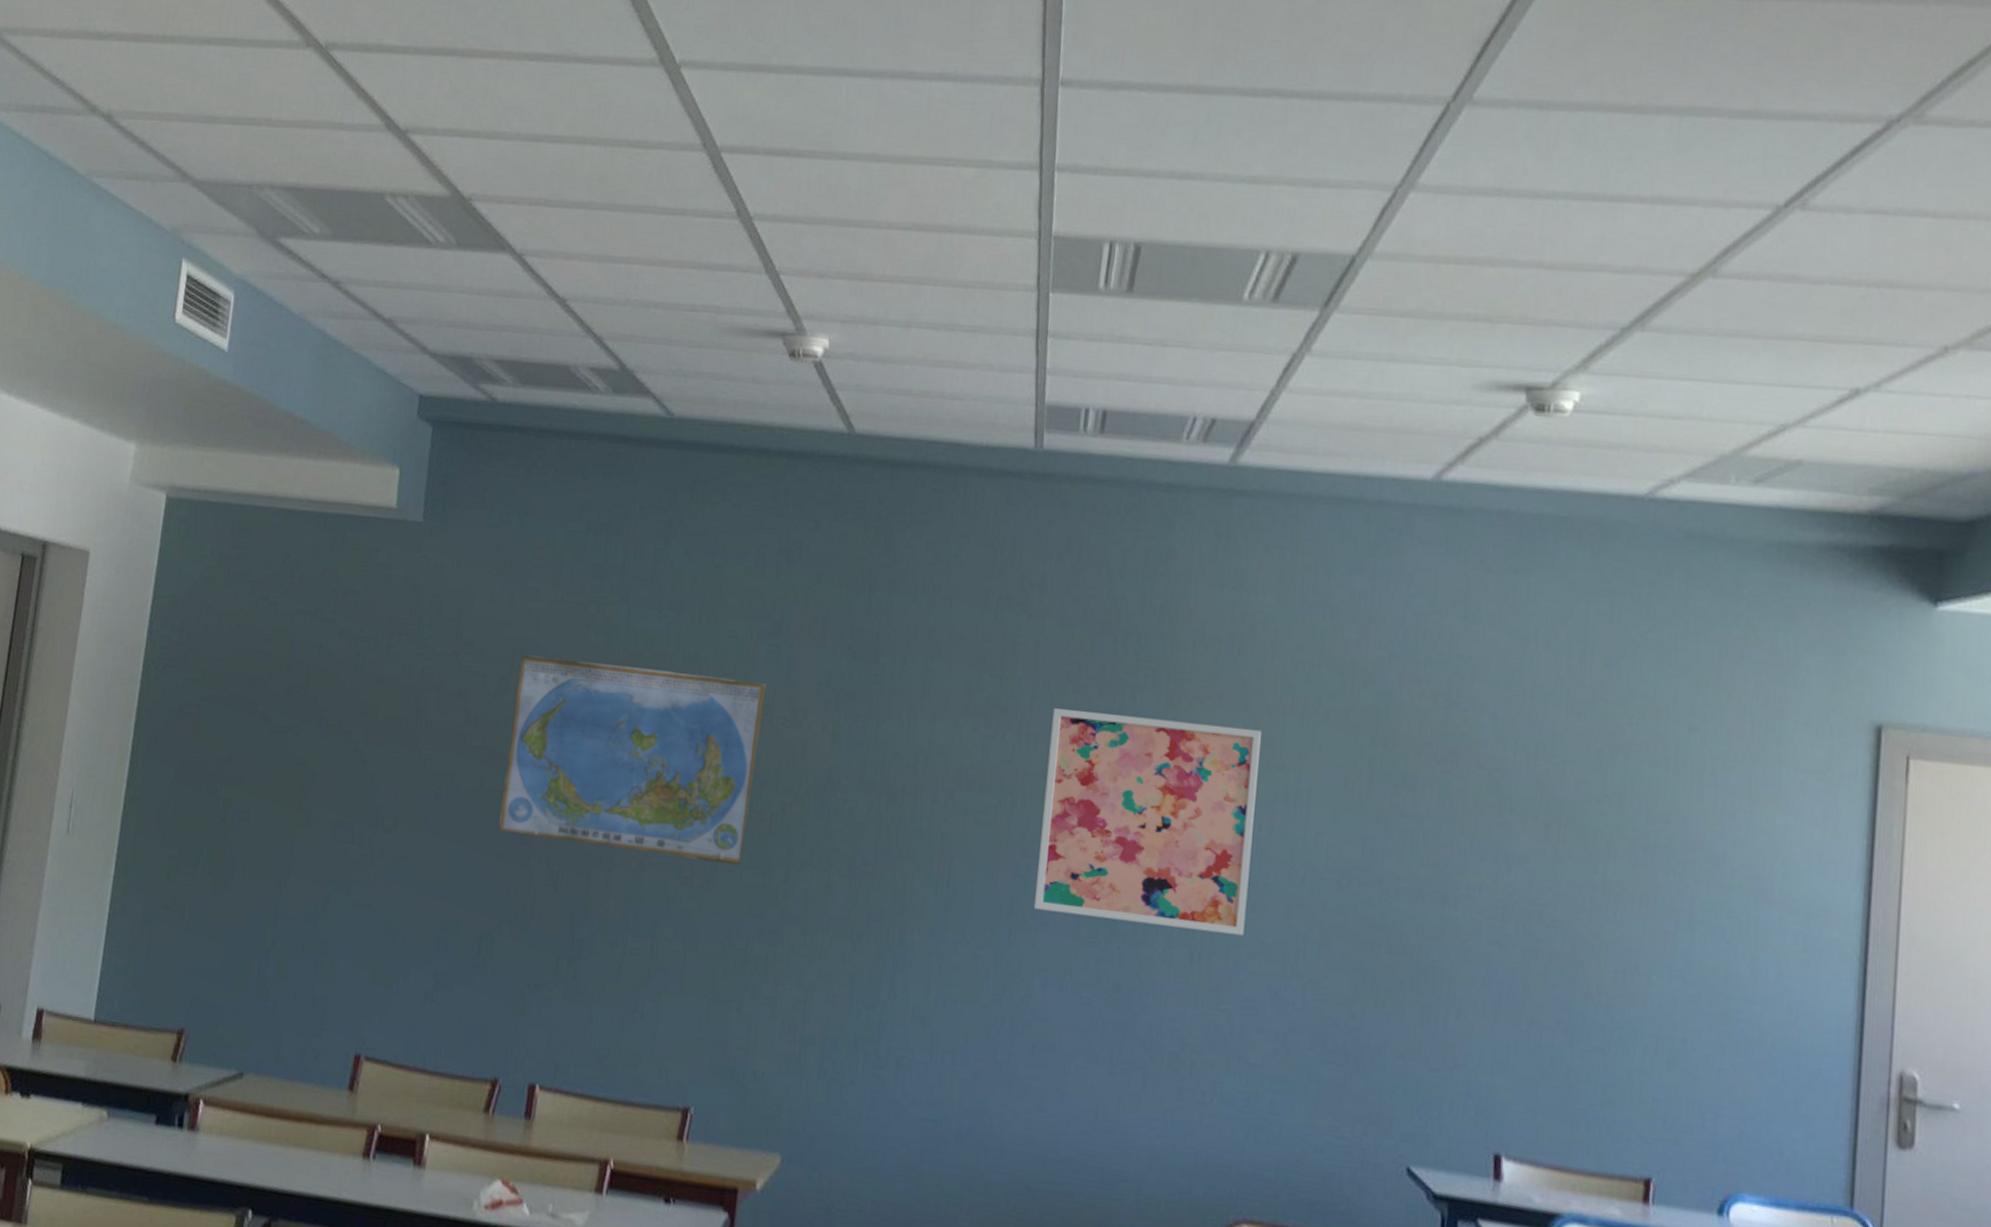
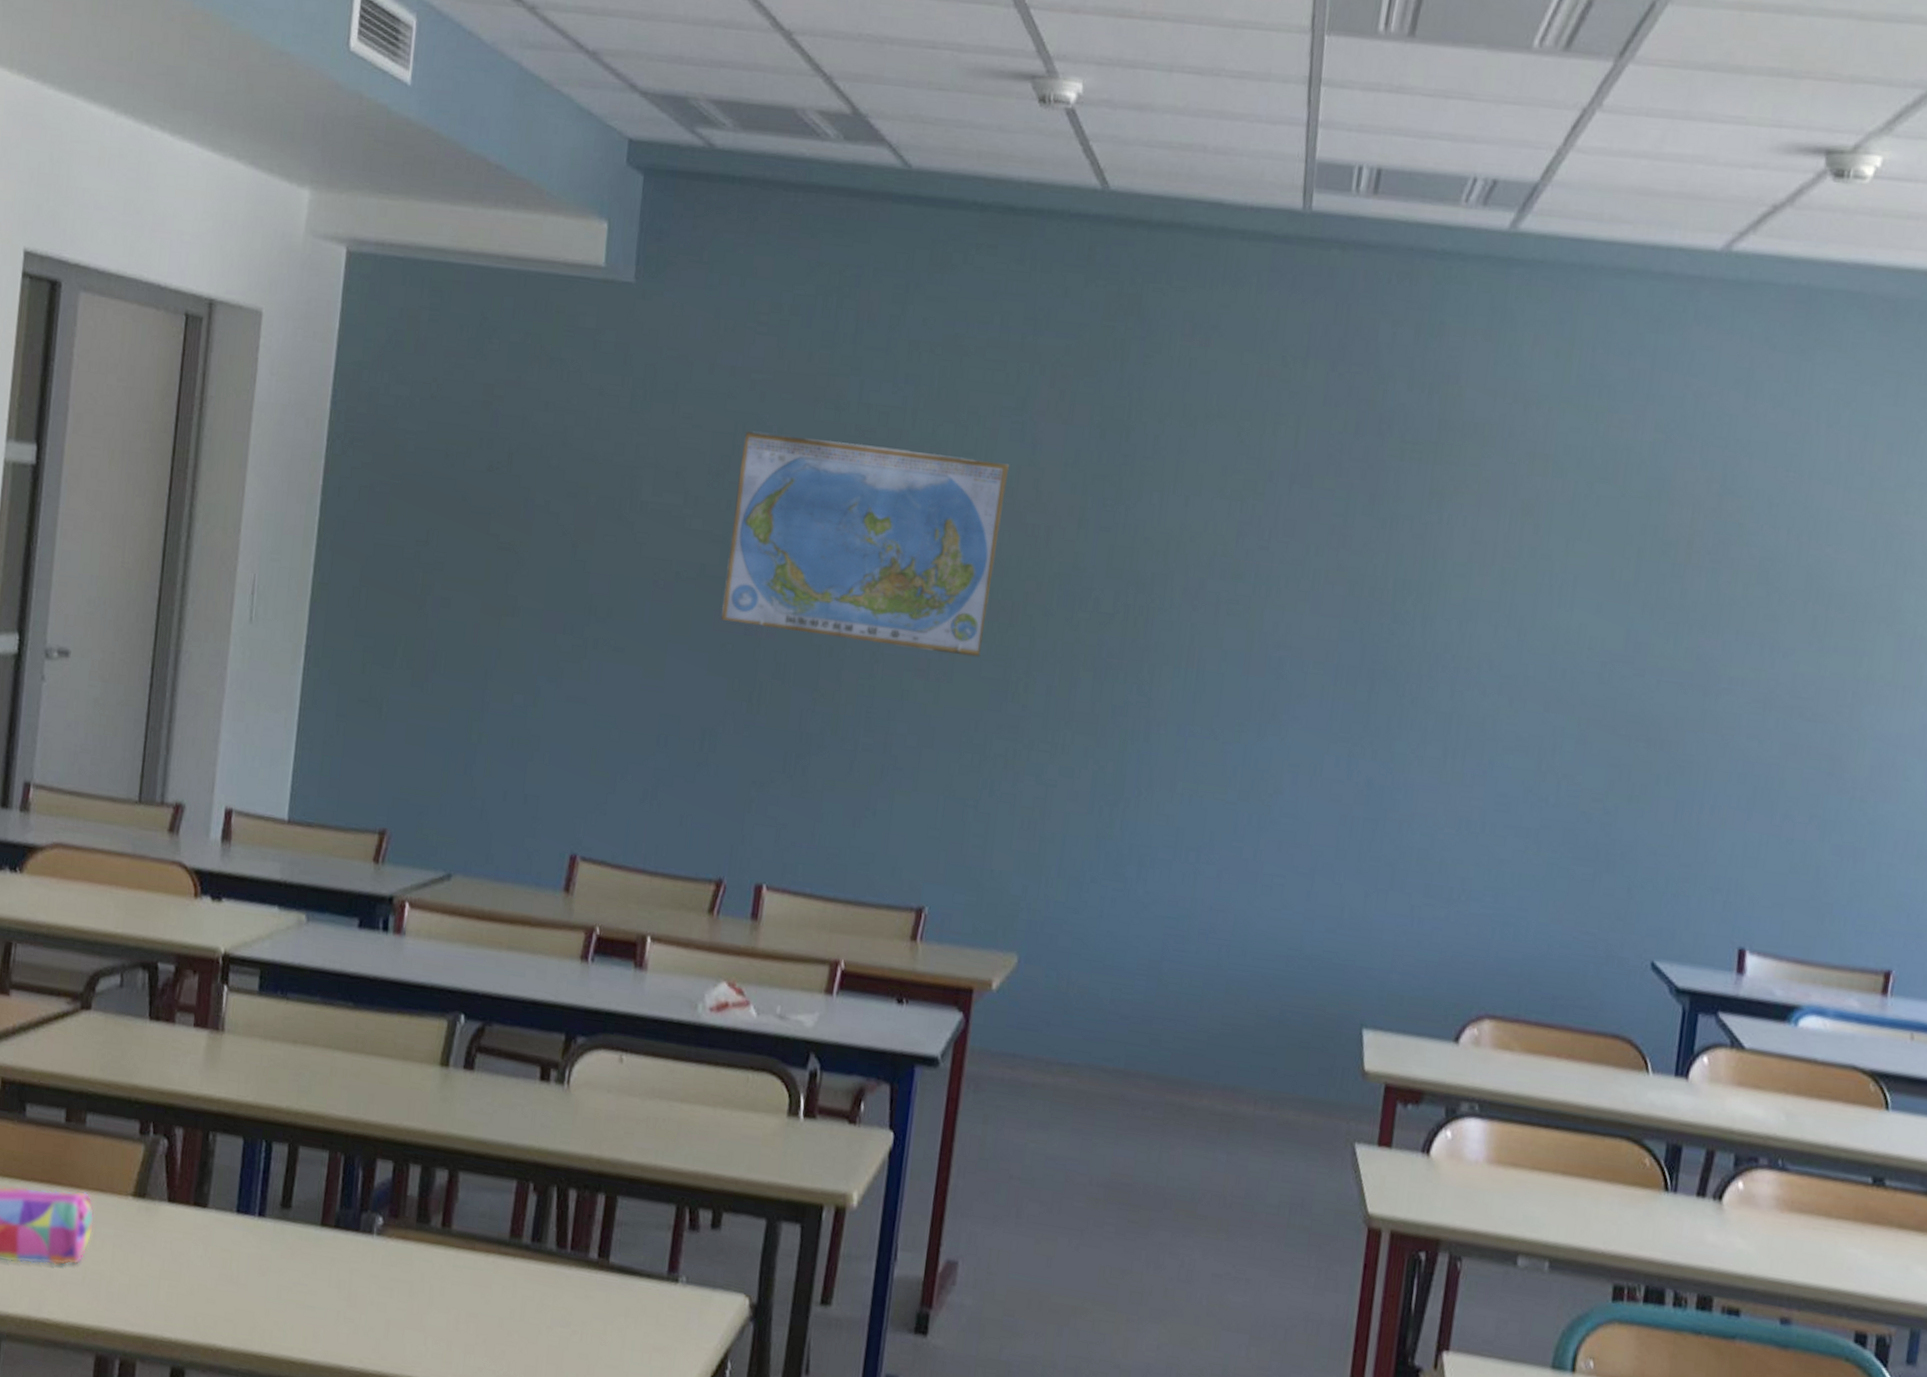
wall art: present [1033,708,1261,936] -> none [1285,492,1529,730]

